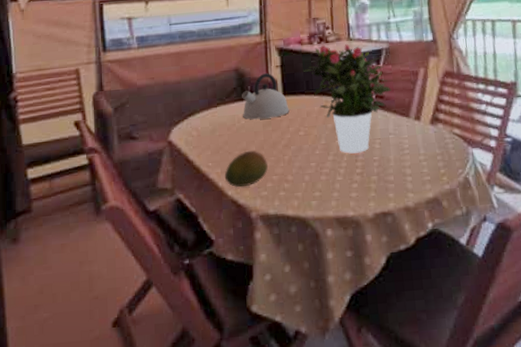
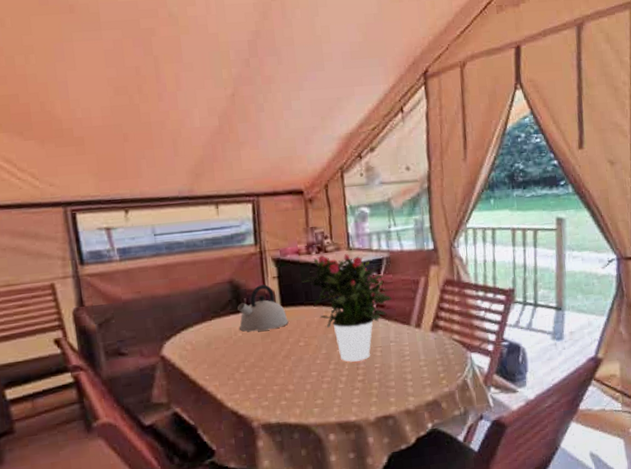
fruit: present [224,150,268,188] -> none [223,362,268,399]

